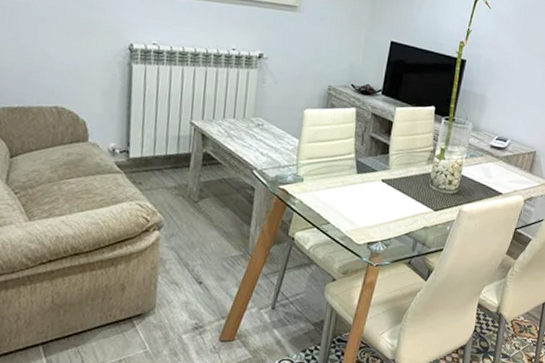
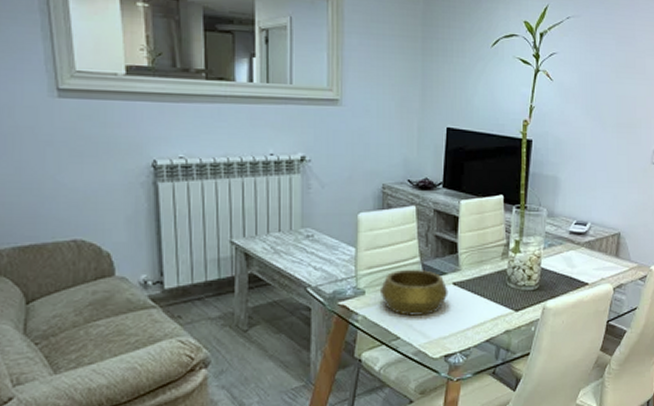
decorative bowl: none [316,163,377,206] -> present [379,269,448,316]

